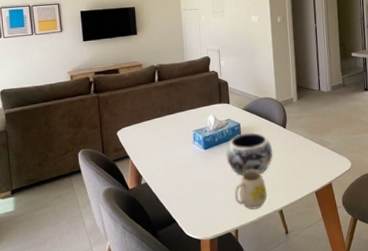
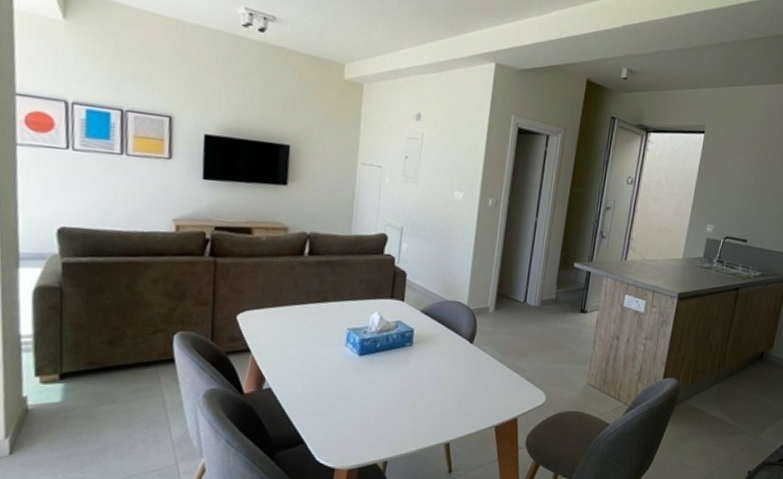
decorative bowl: present [226,132,273,176] -> none [387,342,451,396]
mug: present [234,170,267,209] -> none [390,390,434,439]

